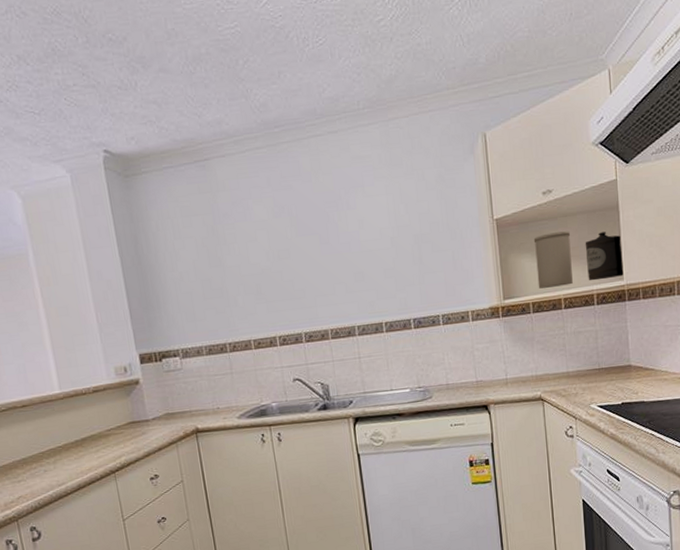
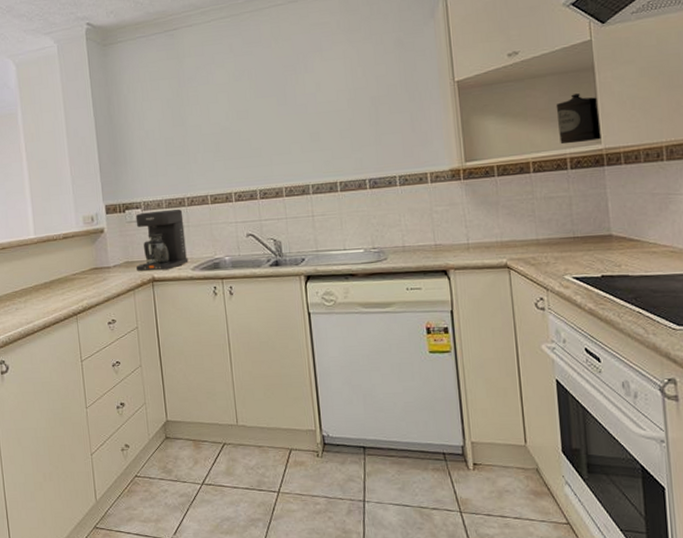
coffee maker: none [173,356,234,423] -> present [135,209,189,272]
canister: present [533,231,573,289] -> none [498,93,543,151]

